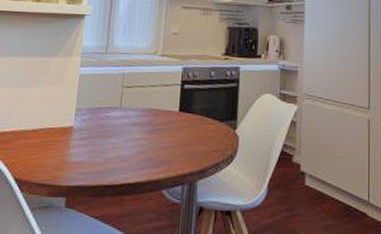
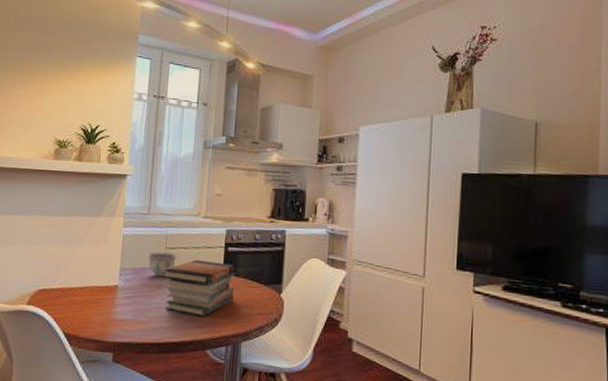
bowl: none [104,90,135,116] -> present [148,251,178,277]
book stack: none [119,97,192,156] -> present [163,259,236,317]

